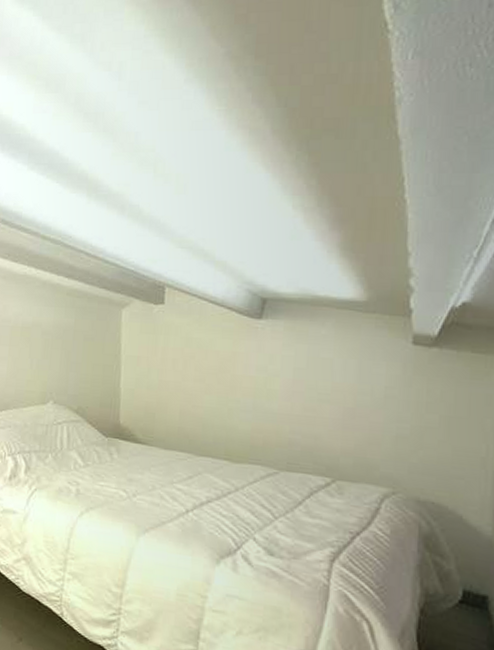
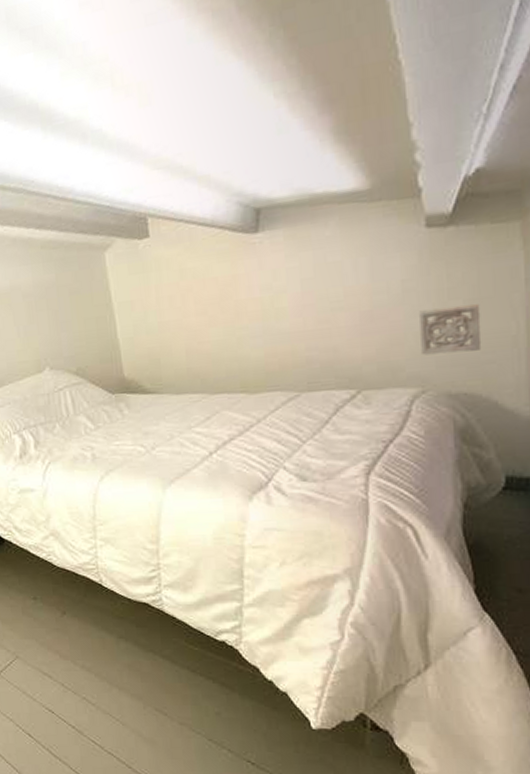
wall ornament: none [396,417,455,465] -> present [419,304,482,355]

